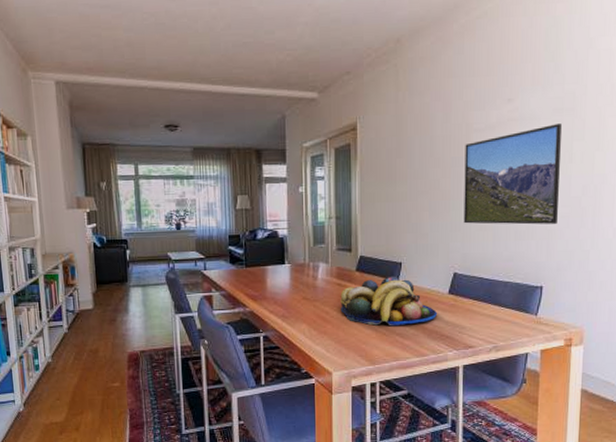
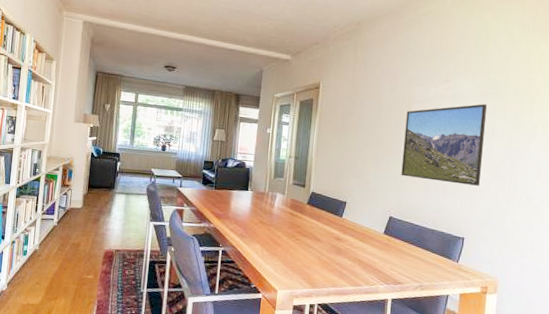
fruit bowl: present [340,276,438,326] -> none [290,212,373,257]

